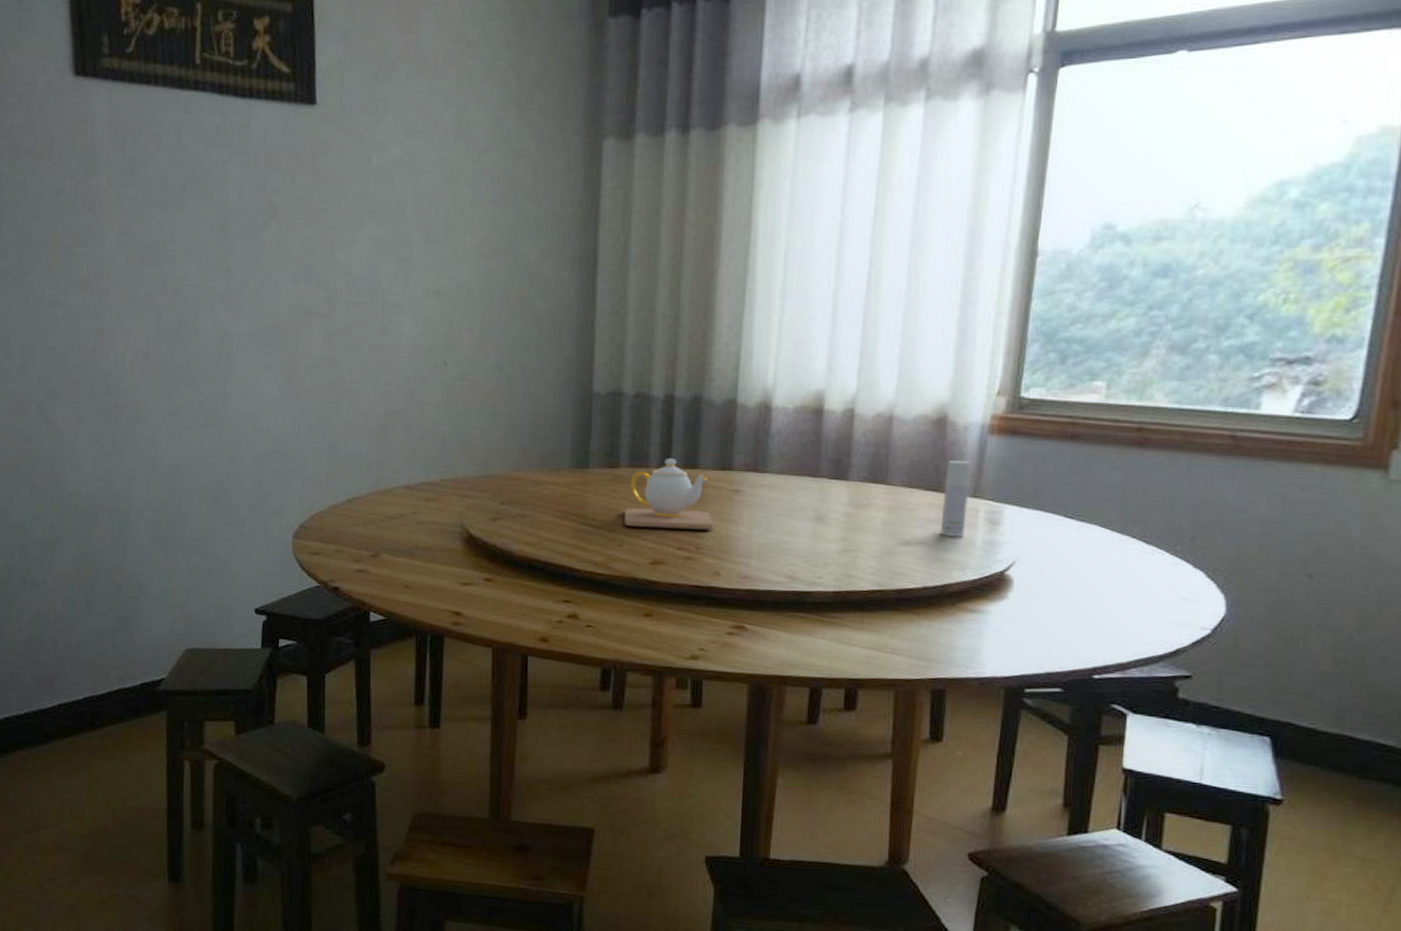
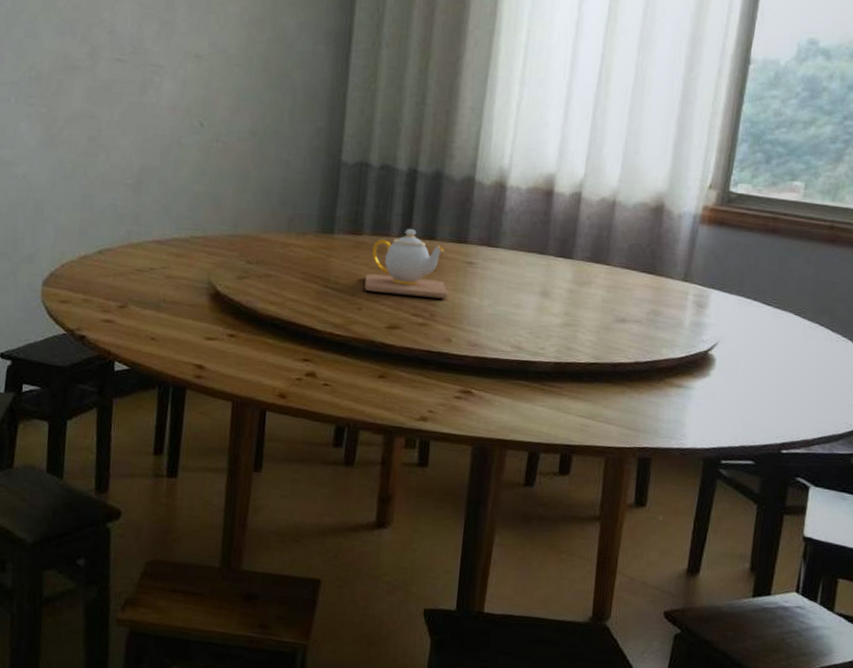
bottle: present [940,461,971,537] -> none [653,246,683,317]

